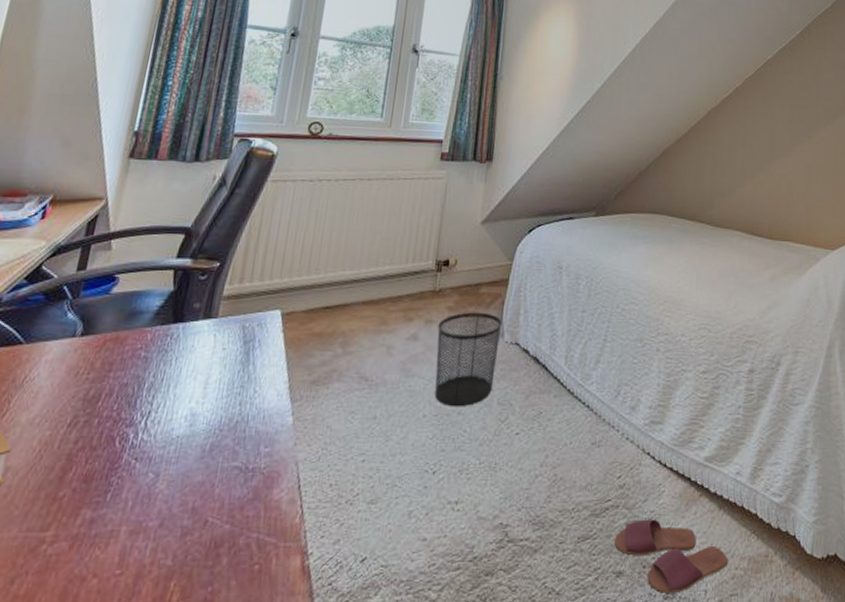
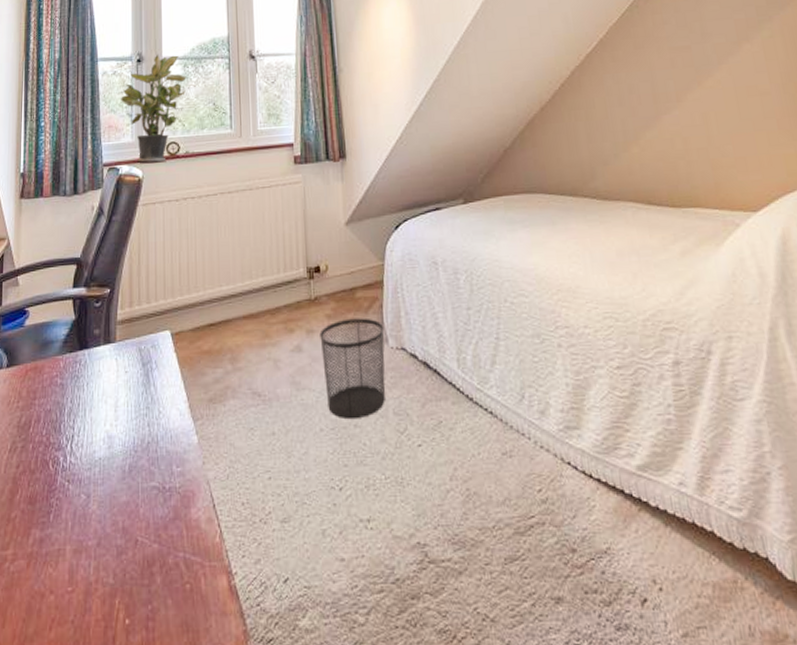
potted plant: none [266,32,343,141] -> present [121,54,187,164]
slippers: present [615,519,729,593] -> none [546,537,688,623]

